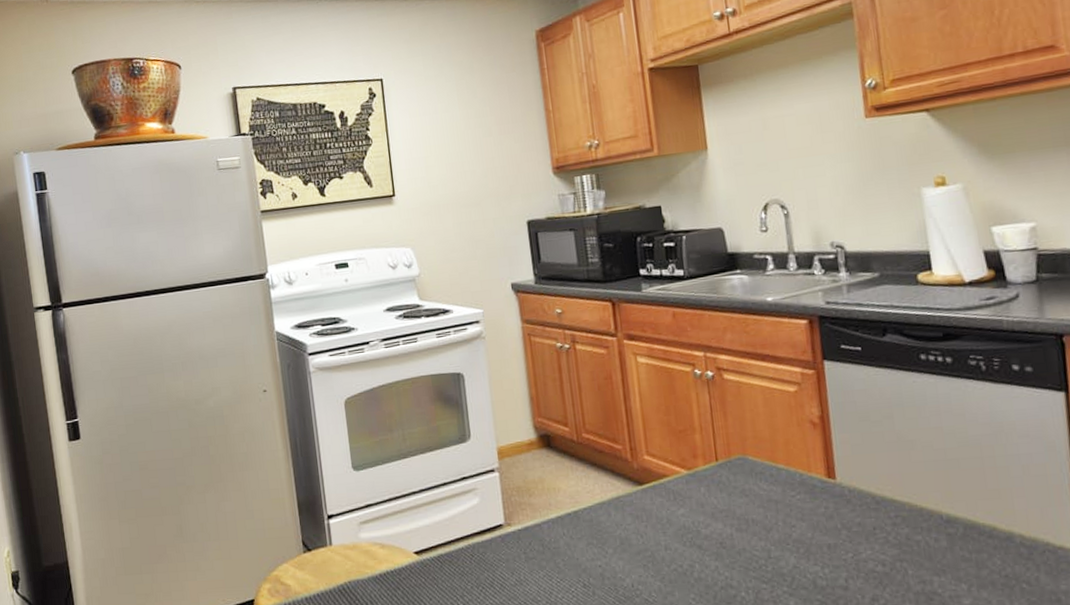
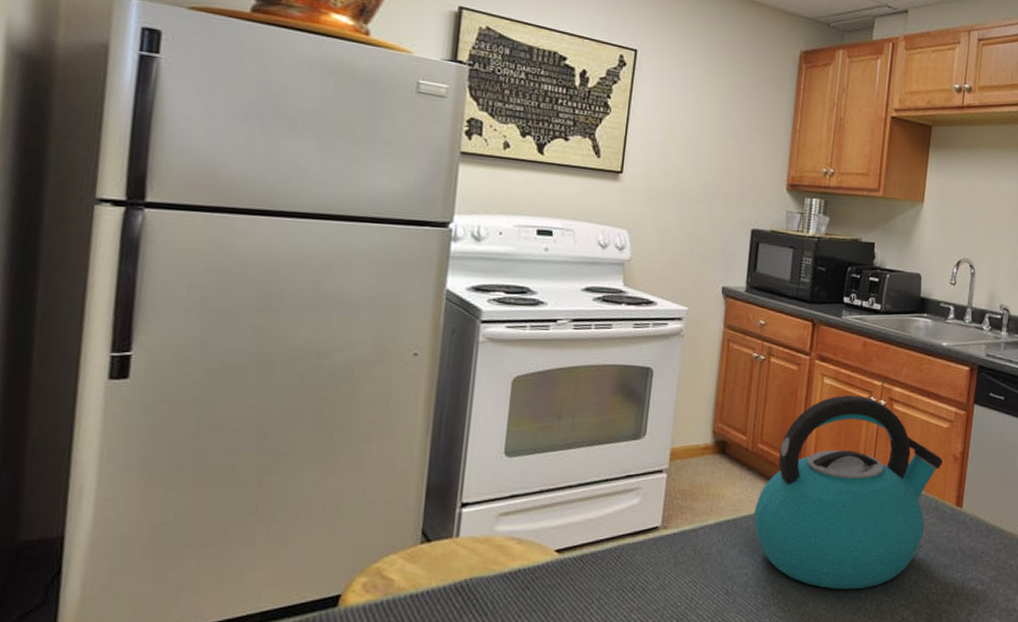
kettle: none [593,370,799,578] -> present [753,395,943,590]

